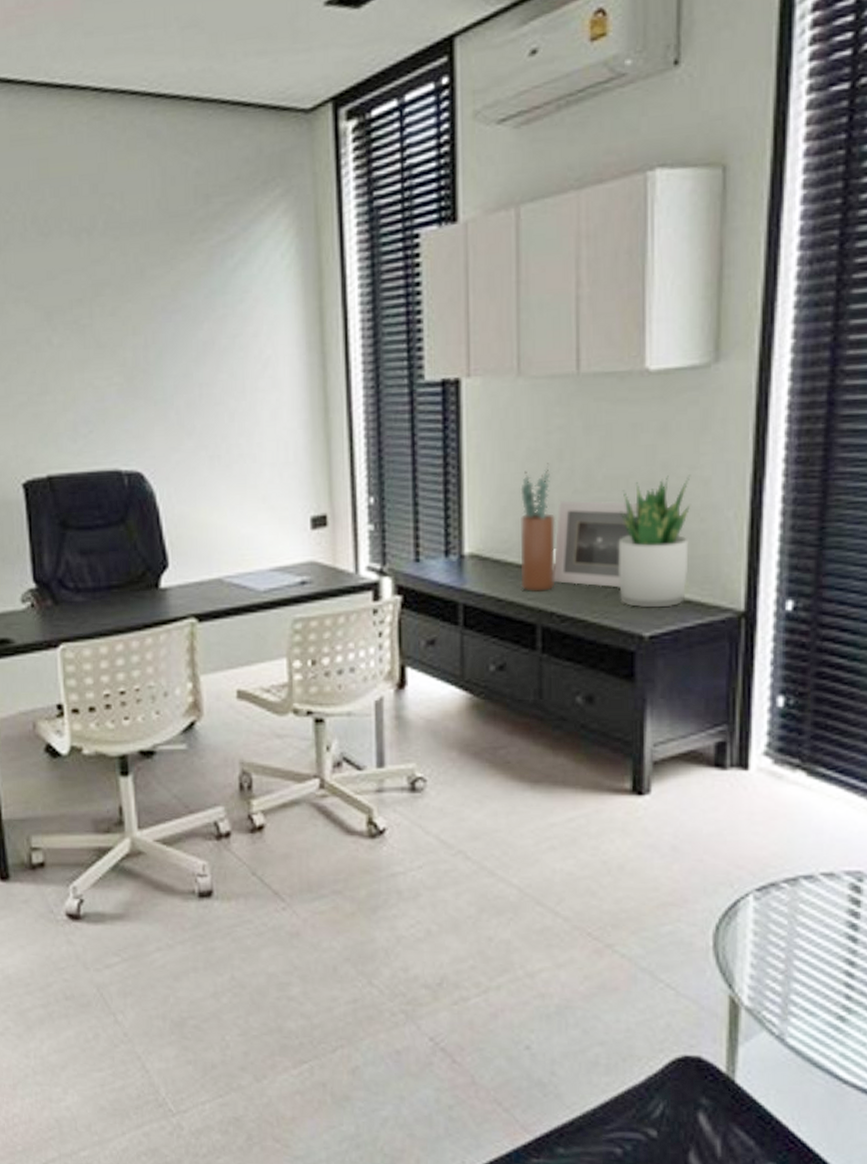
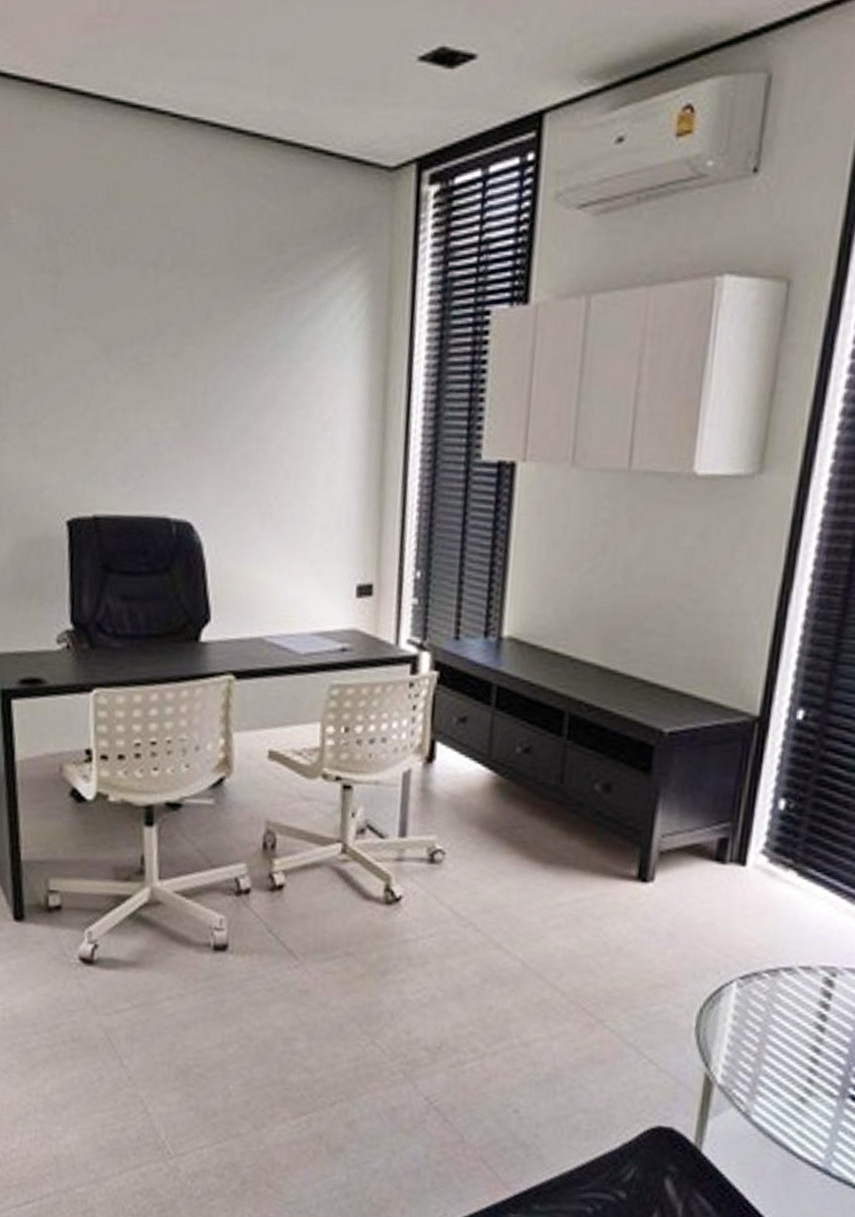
vase: present [520,463,556,592] -> none [553,555,594,680]
picture frame: present [553,500,638,587] -> none [584,593,672,682]
planter: present [618,474,691,608] -> none [646,579,725,707]

